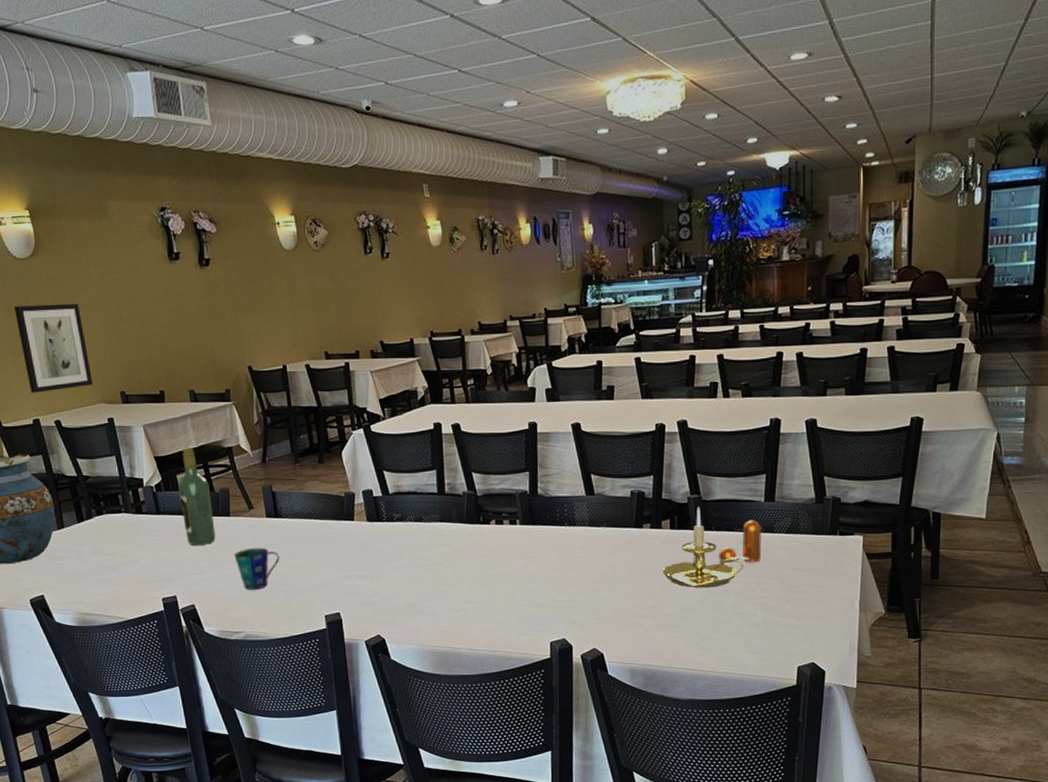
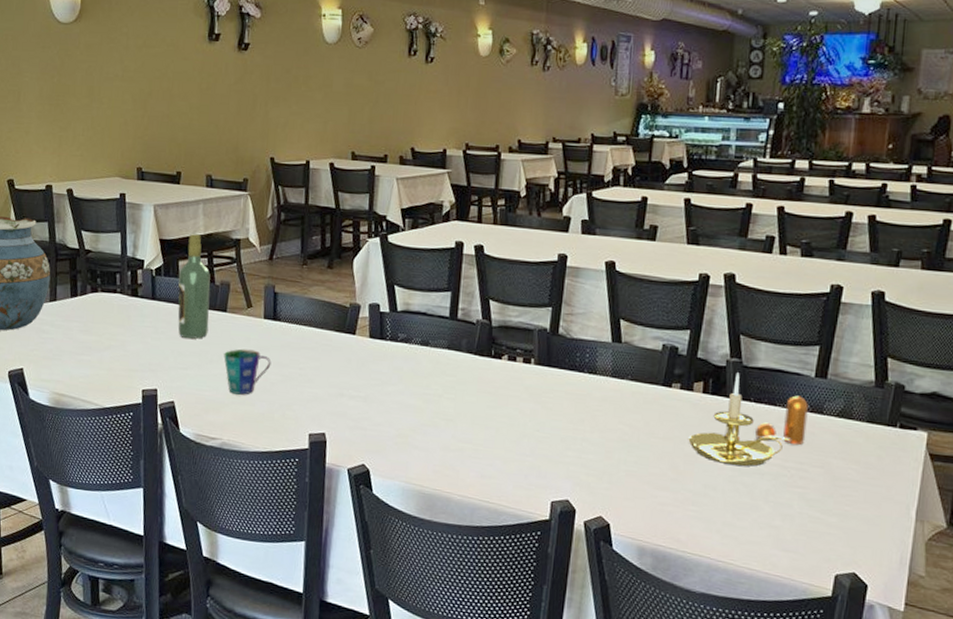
wall art: present [14,303,94,393] -> none [48,69,112,159]

